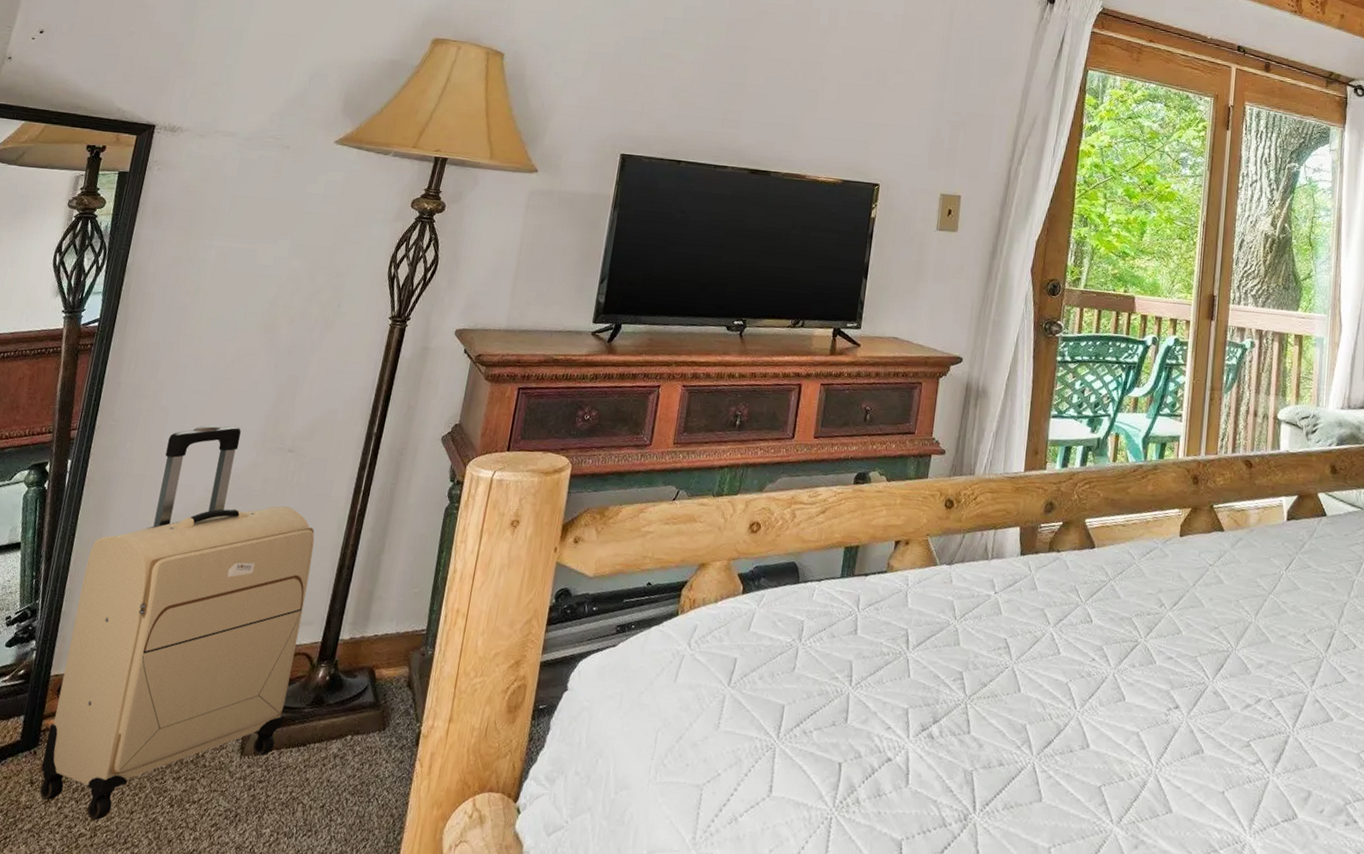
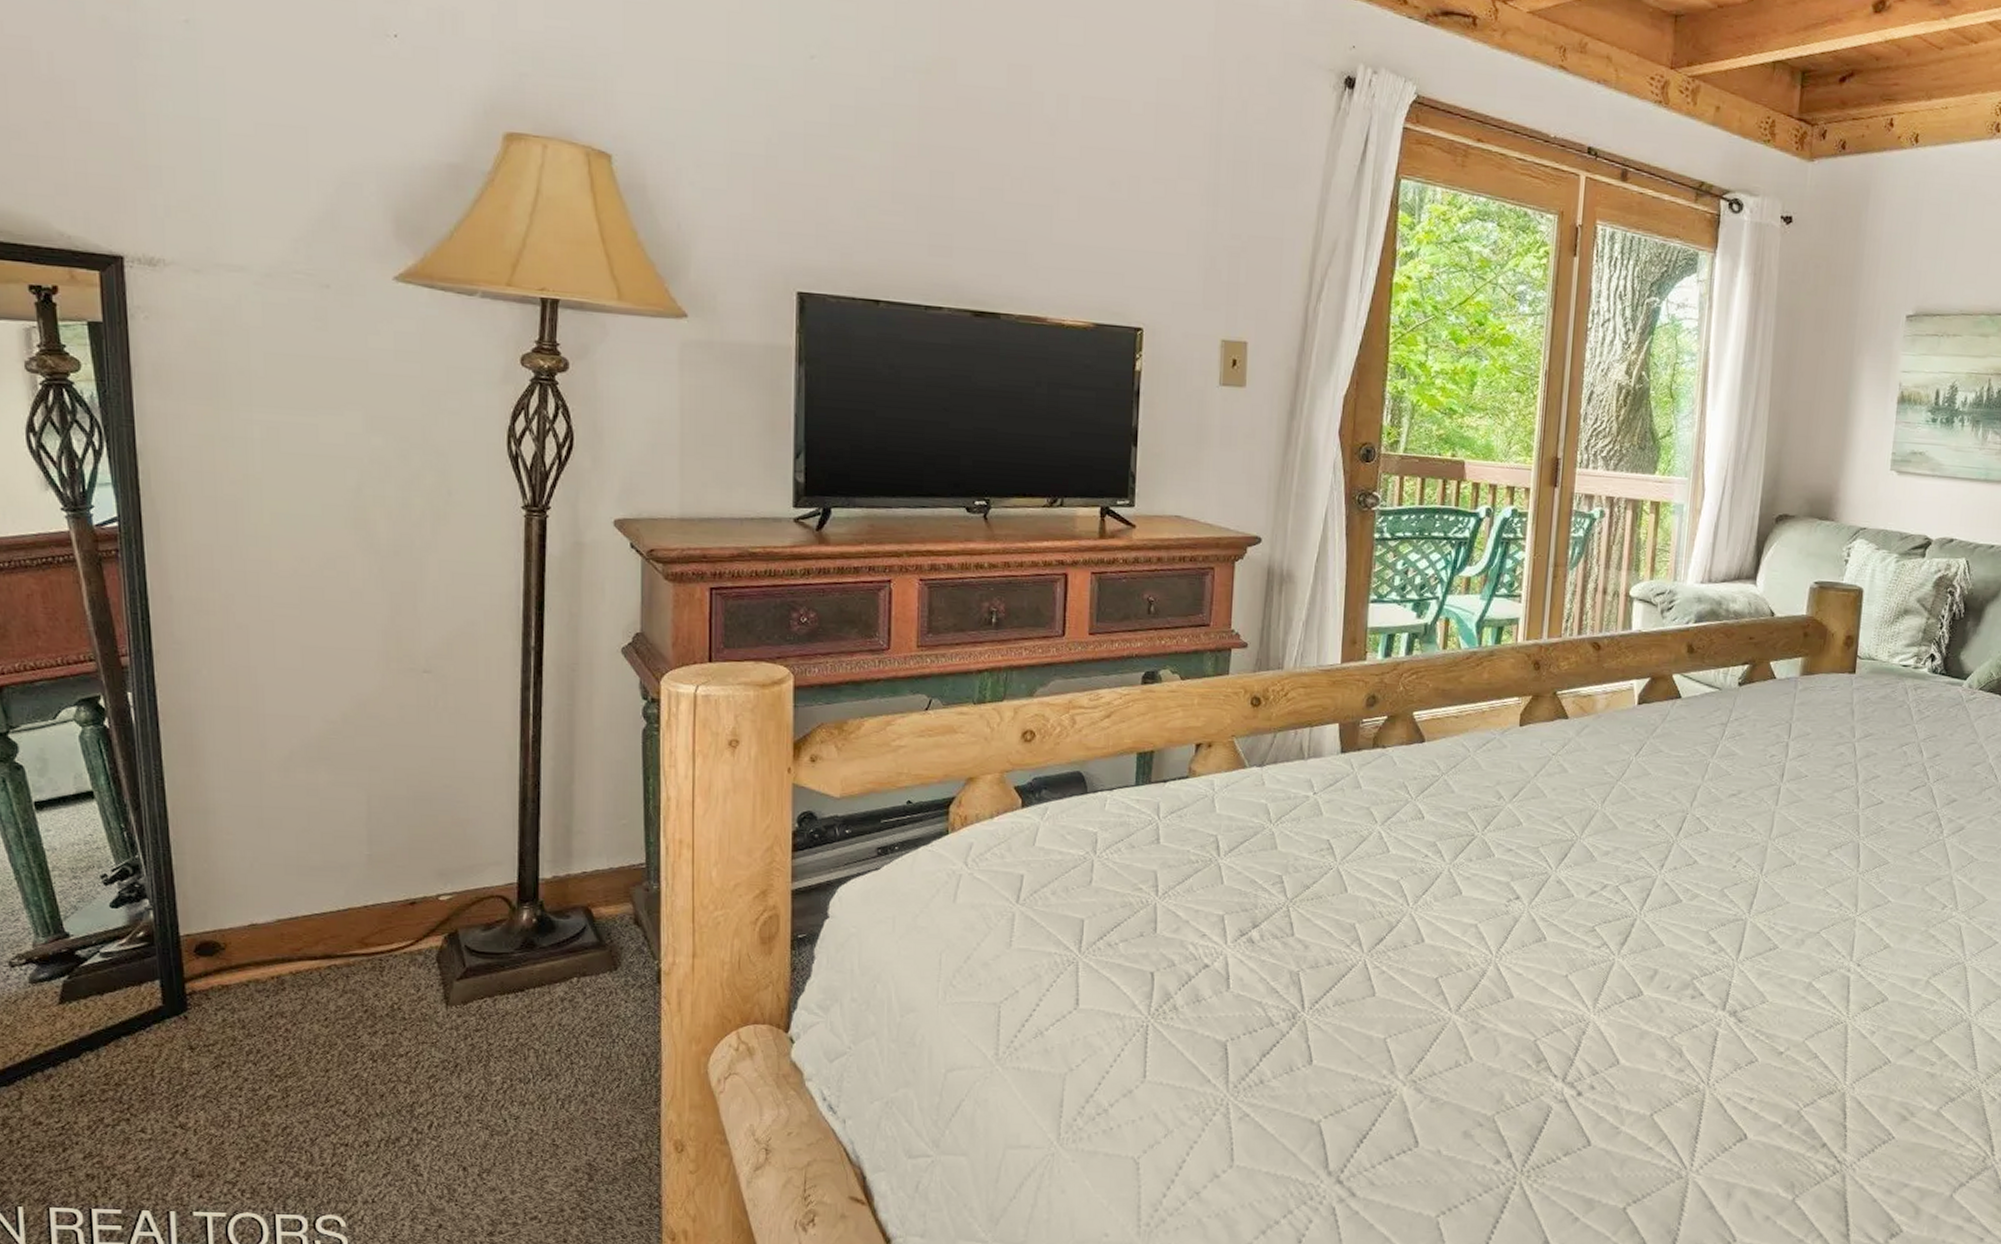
suitcase: present [39,424,315,820] -> none [189,644,490,1080]

